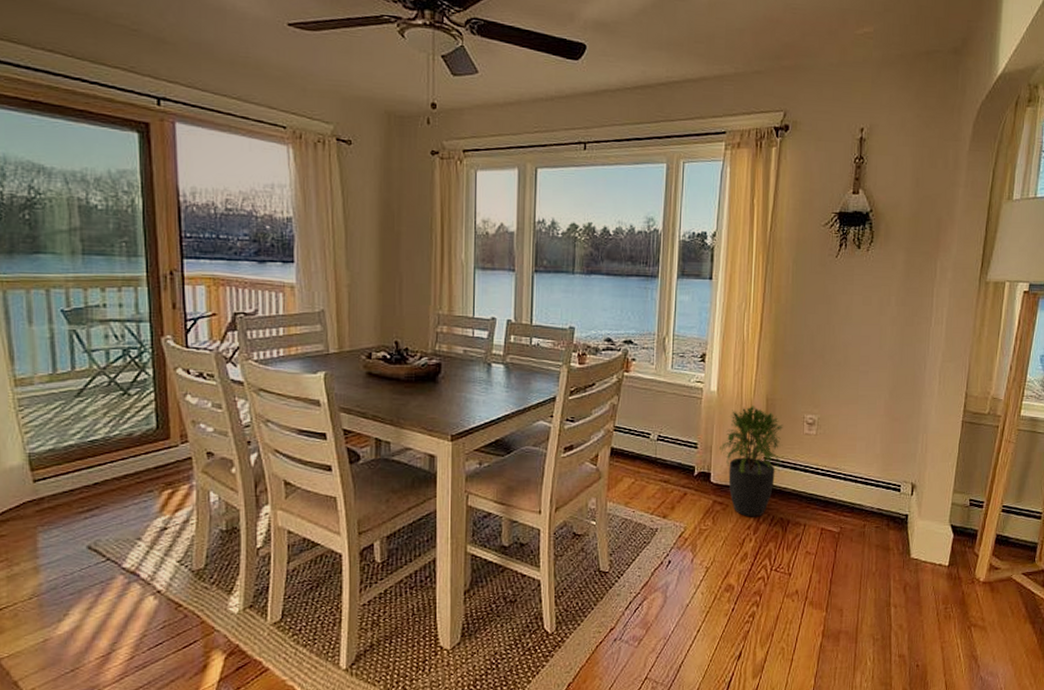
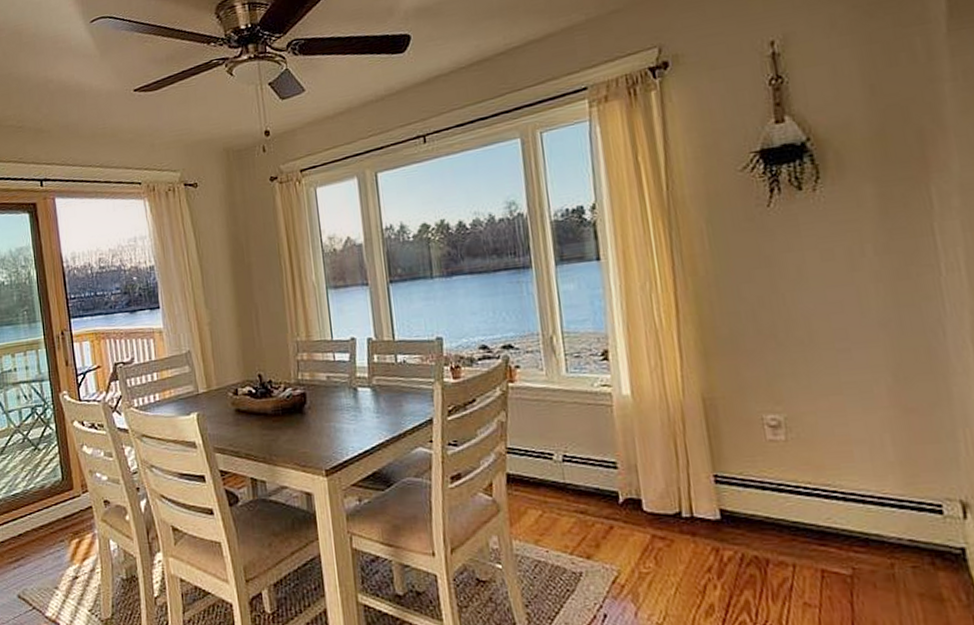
potted plant: present [719,404,784,517] -> none [647,407,741,556]

